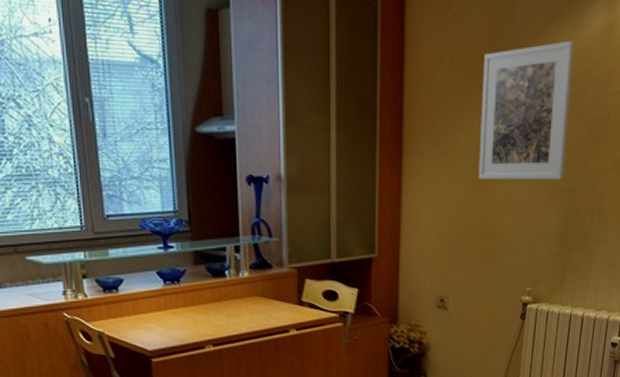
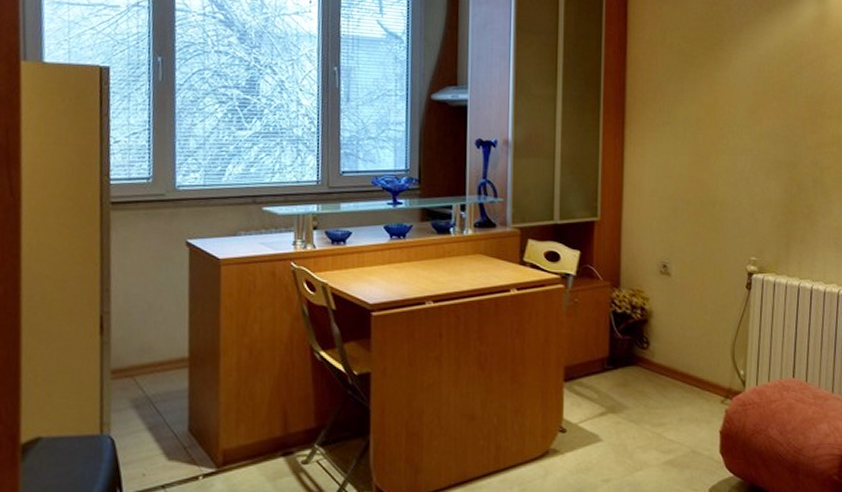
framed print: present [479,41,575,180] -> none [699,28,788,153]

